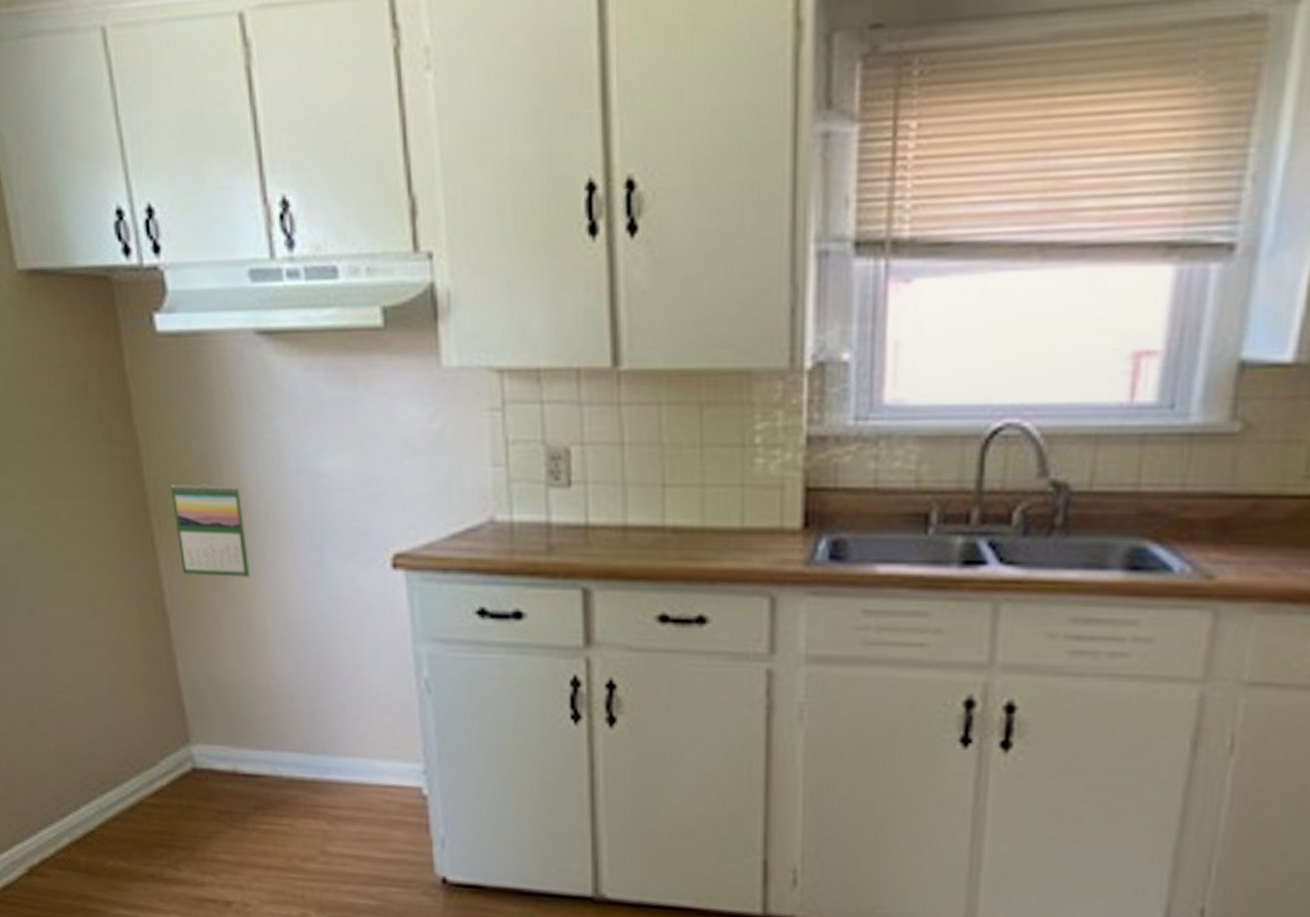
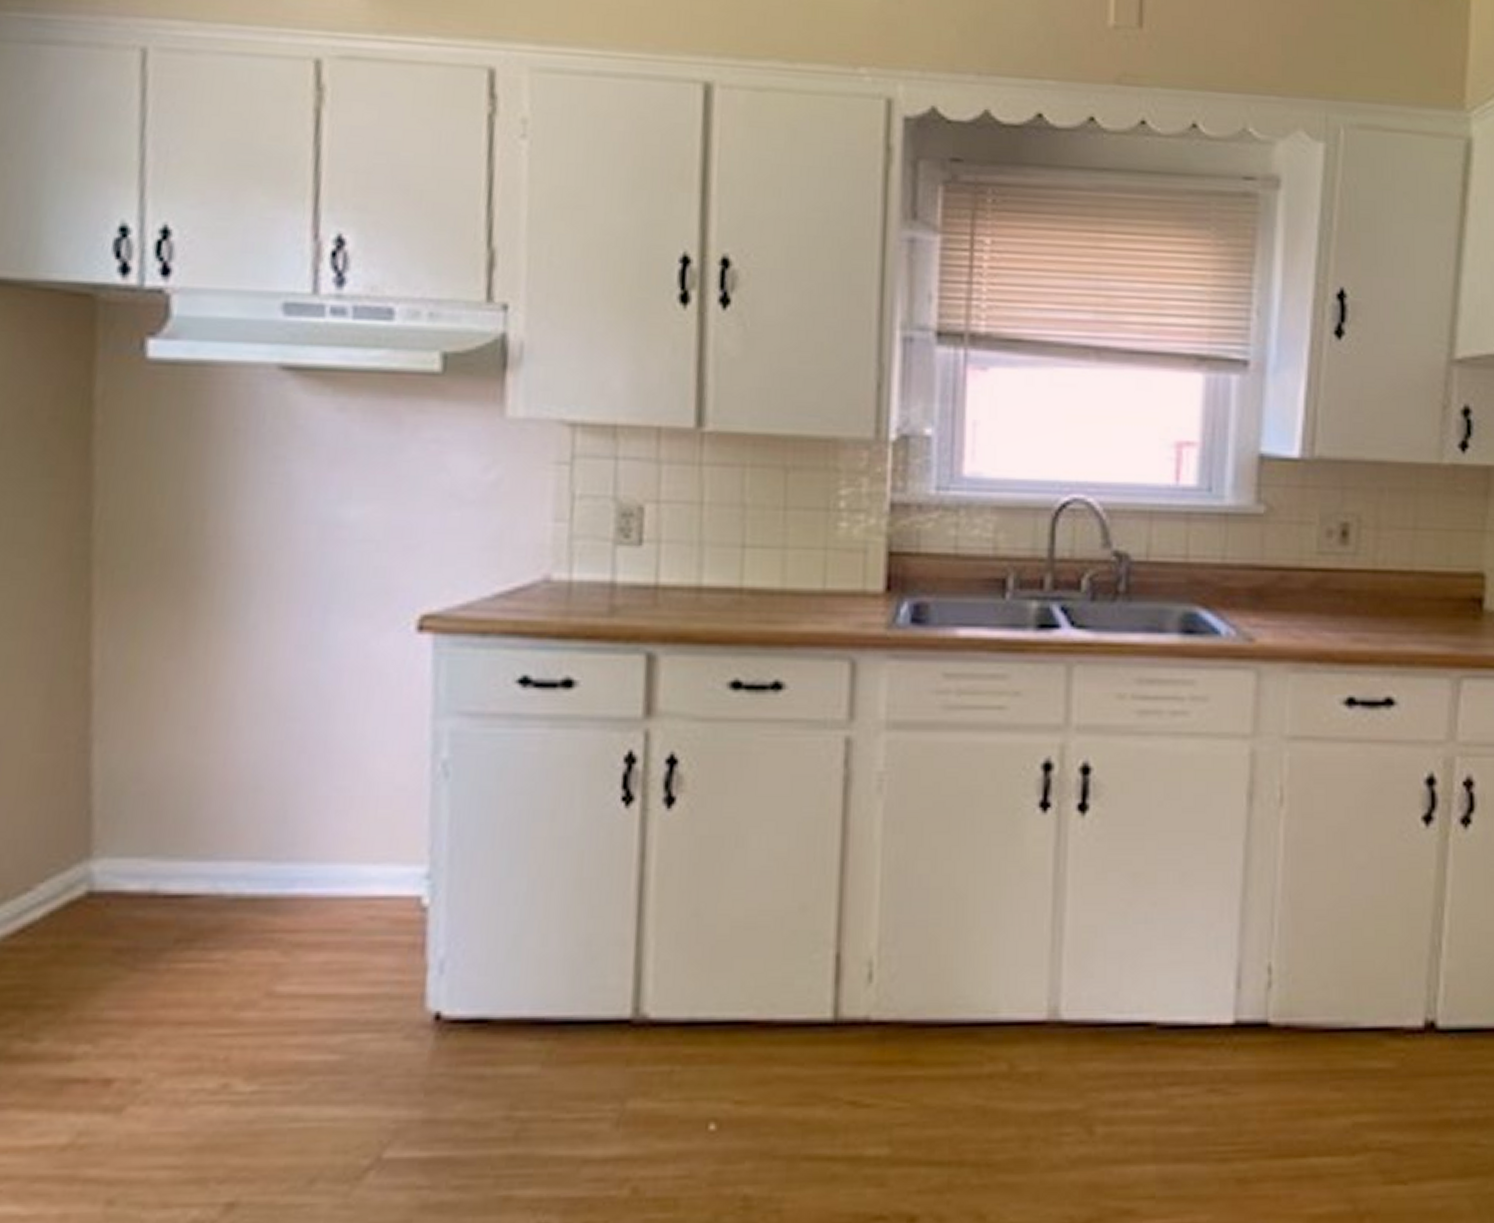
calendar: present [170,483,250,577] -> none [125,530,228,642]

